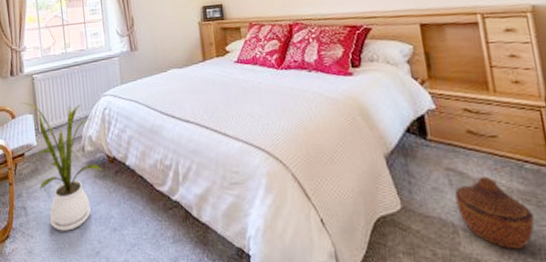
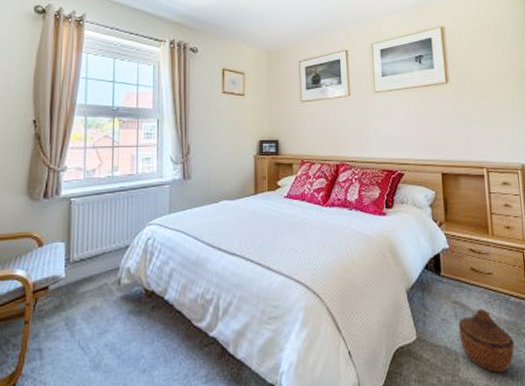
house plant: present [20,102,102,231] -> none [50,228,137,375]

